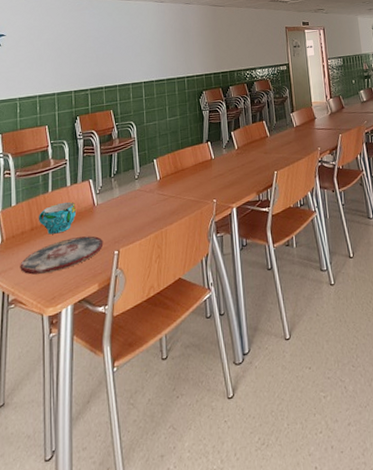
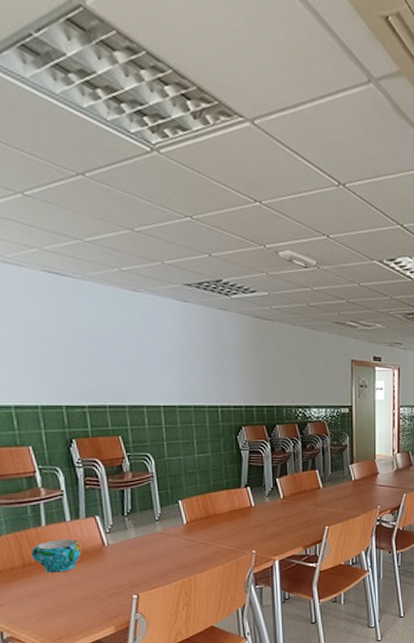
plate: present [20,235,104,275] -> none [13,577,119,614]

